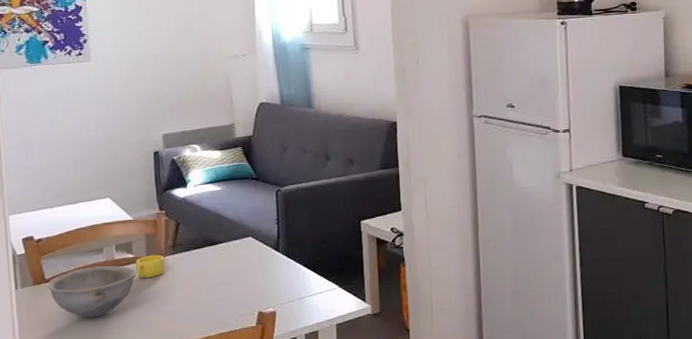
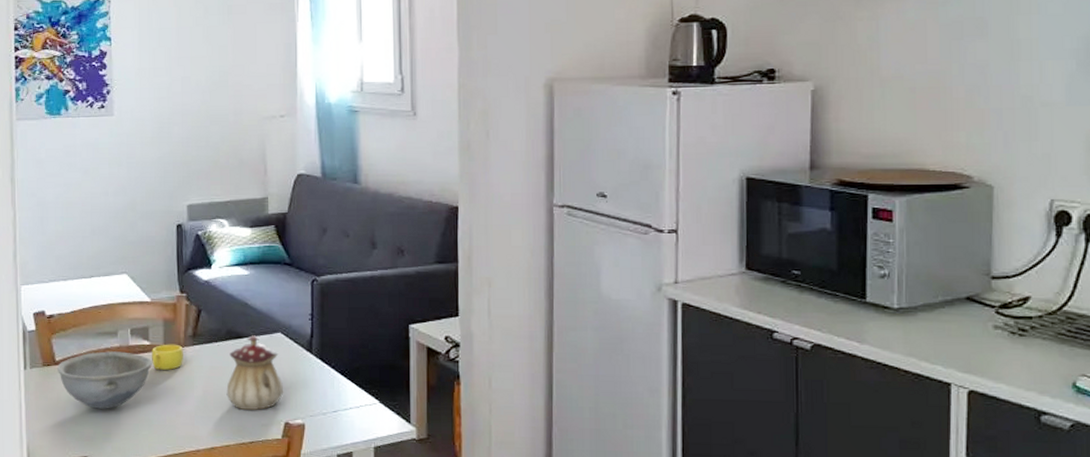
teapot: none [205,241,257,305] -> present [226,335,284,410]

